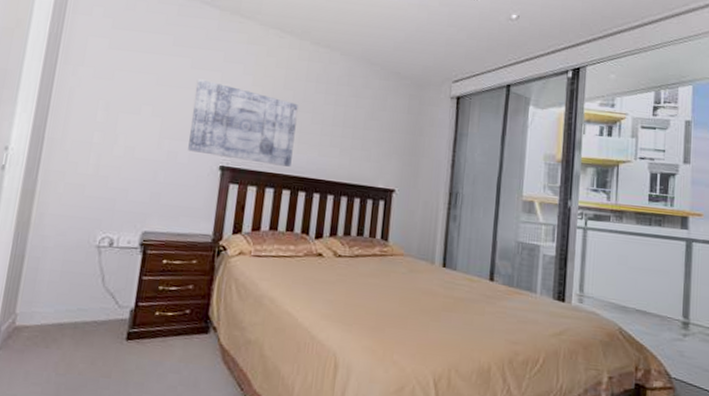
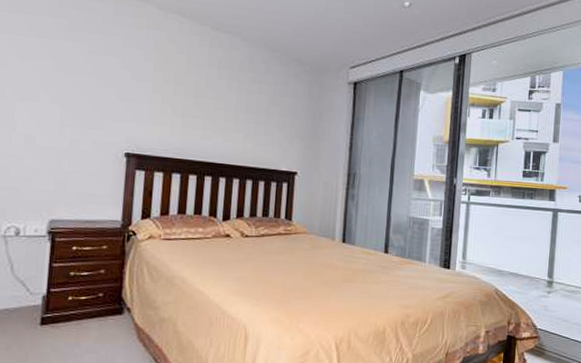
wall art: present [188,79,298,167] -> none [91,65,201,152]

